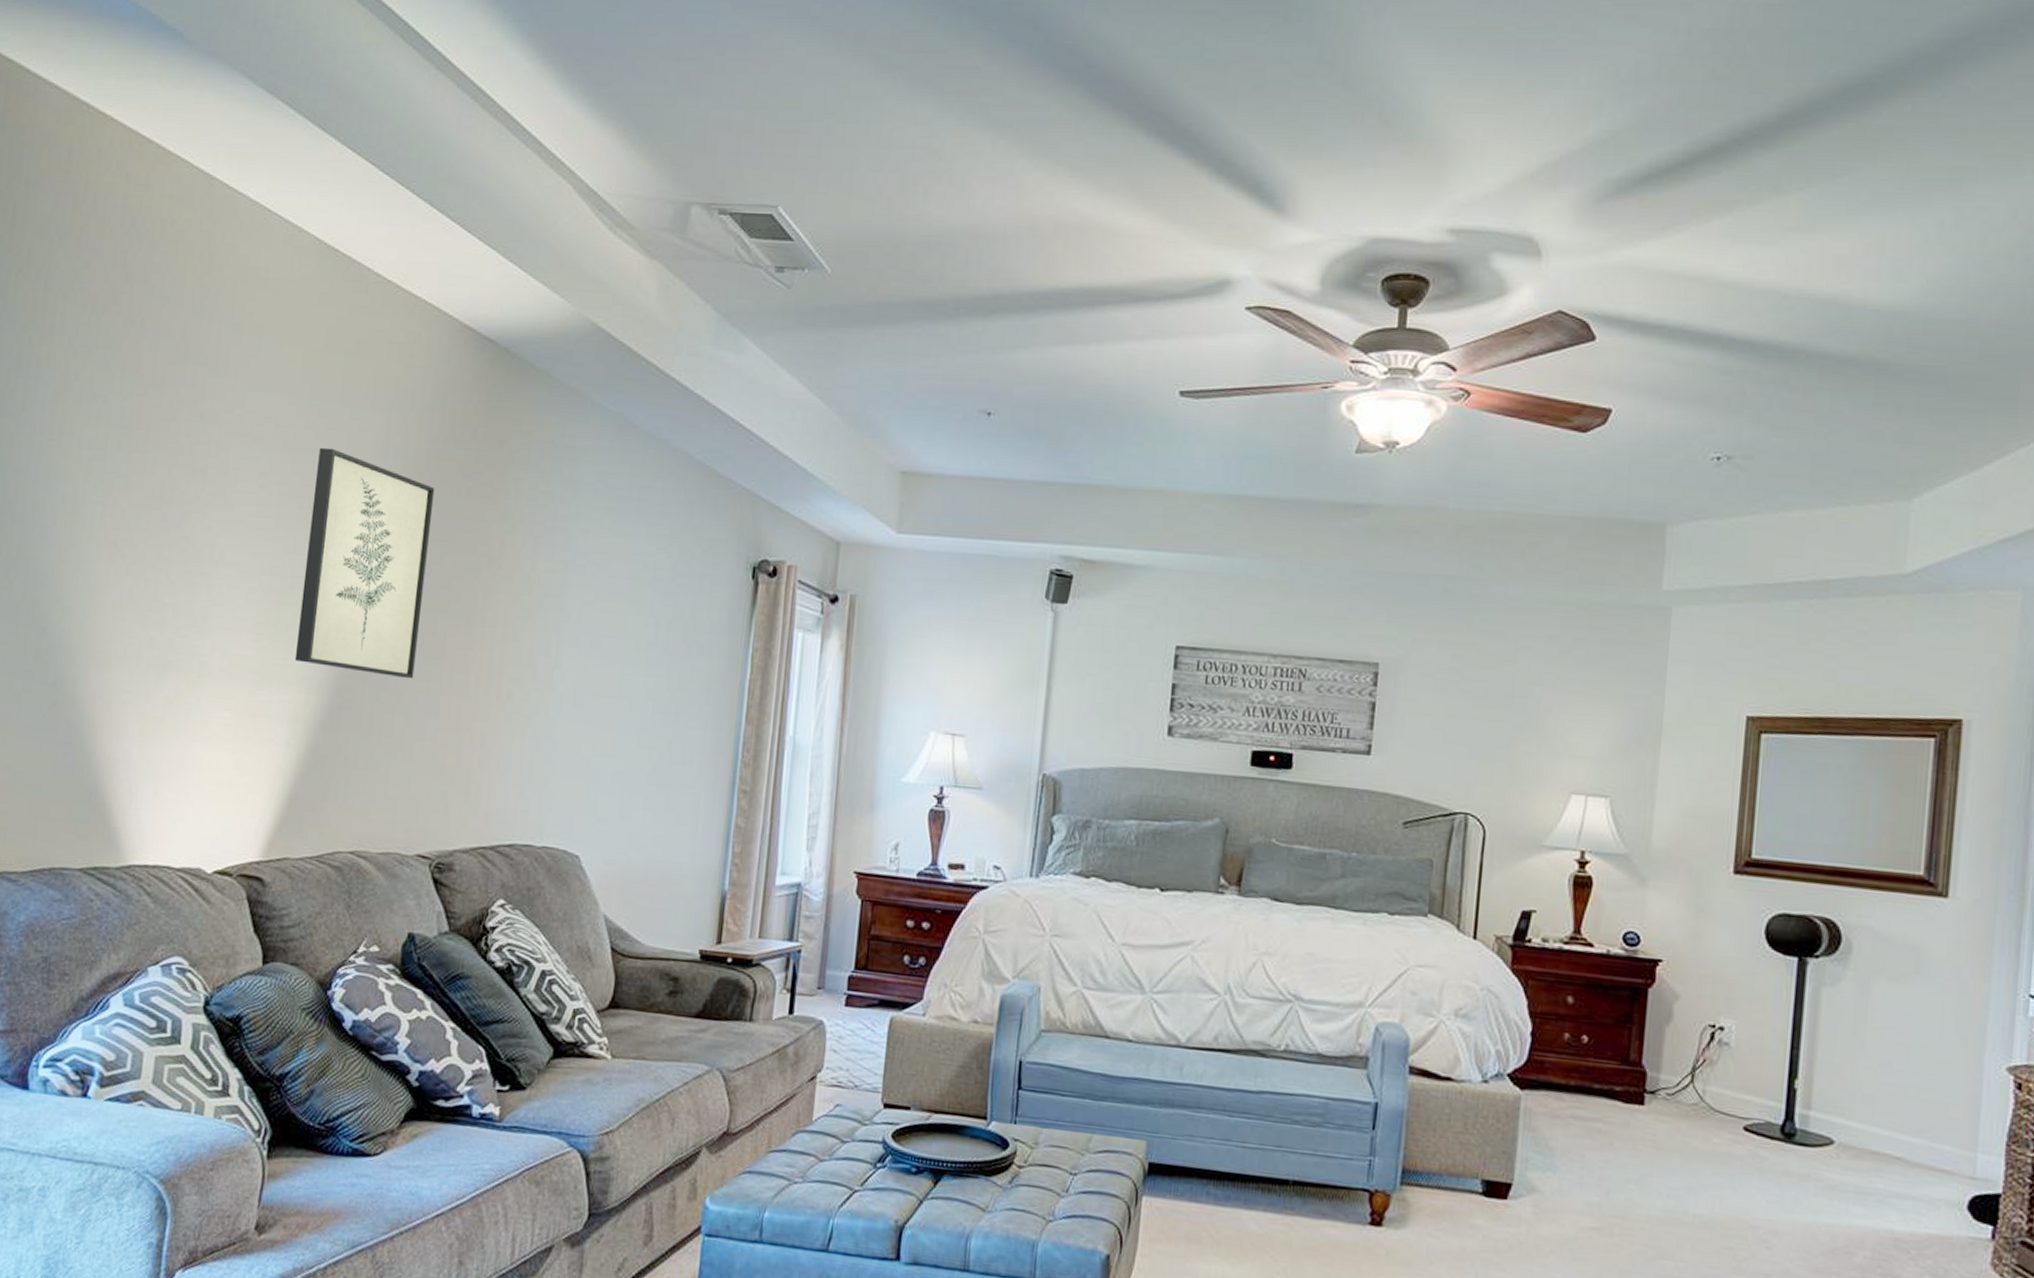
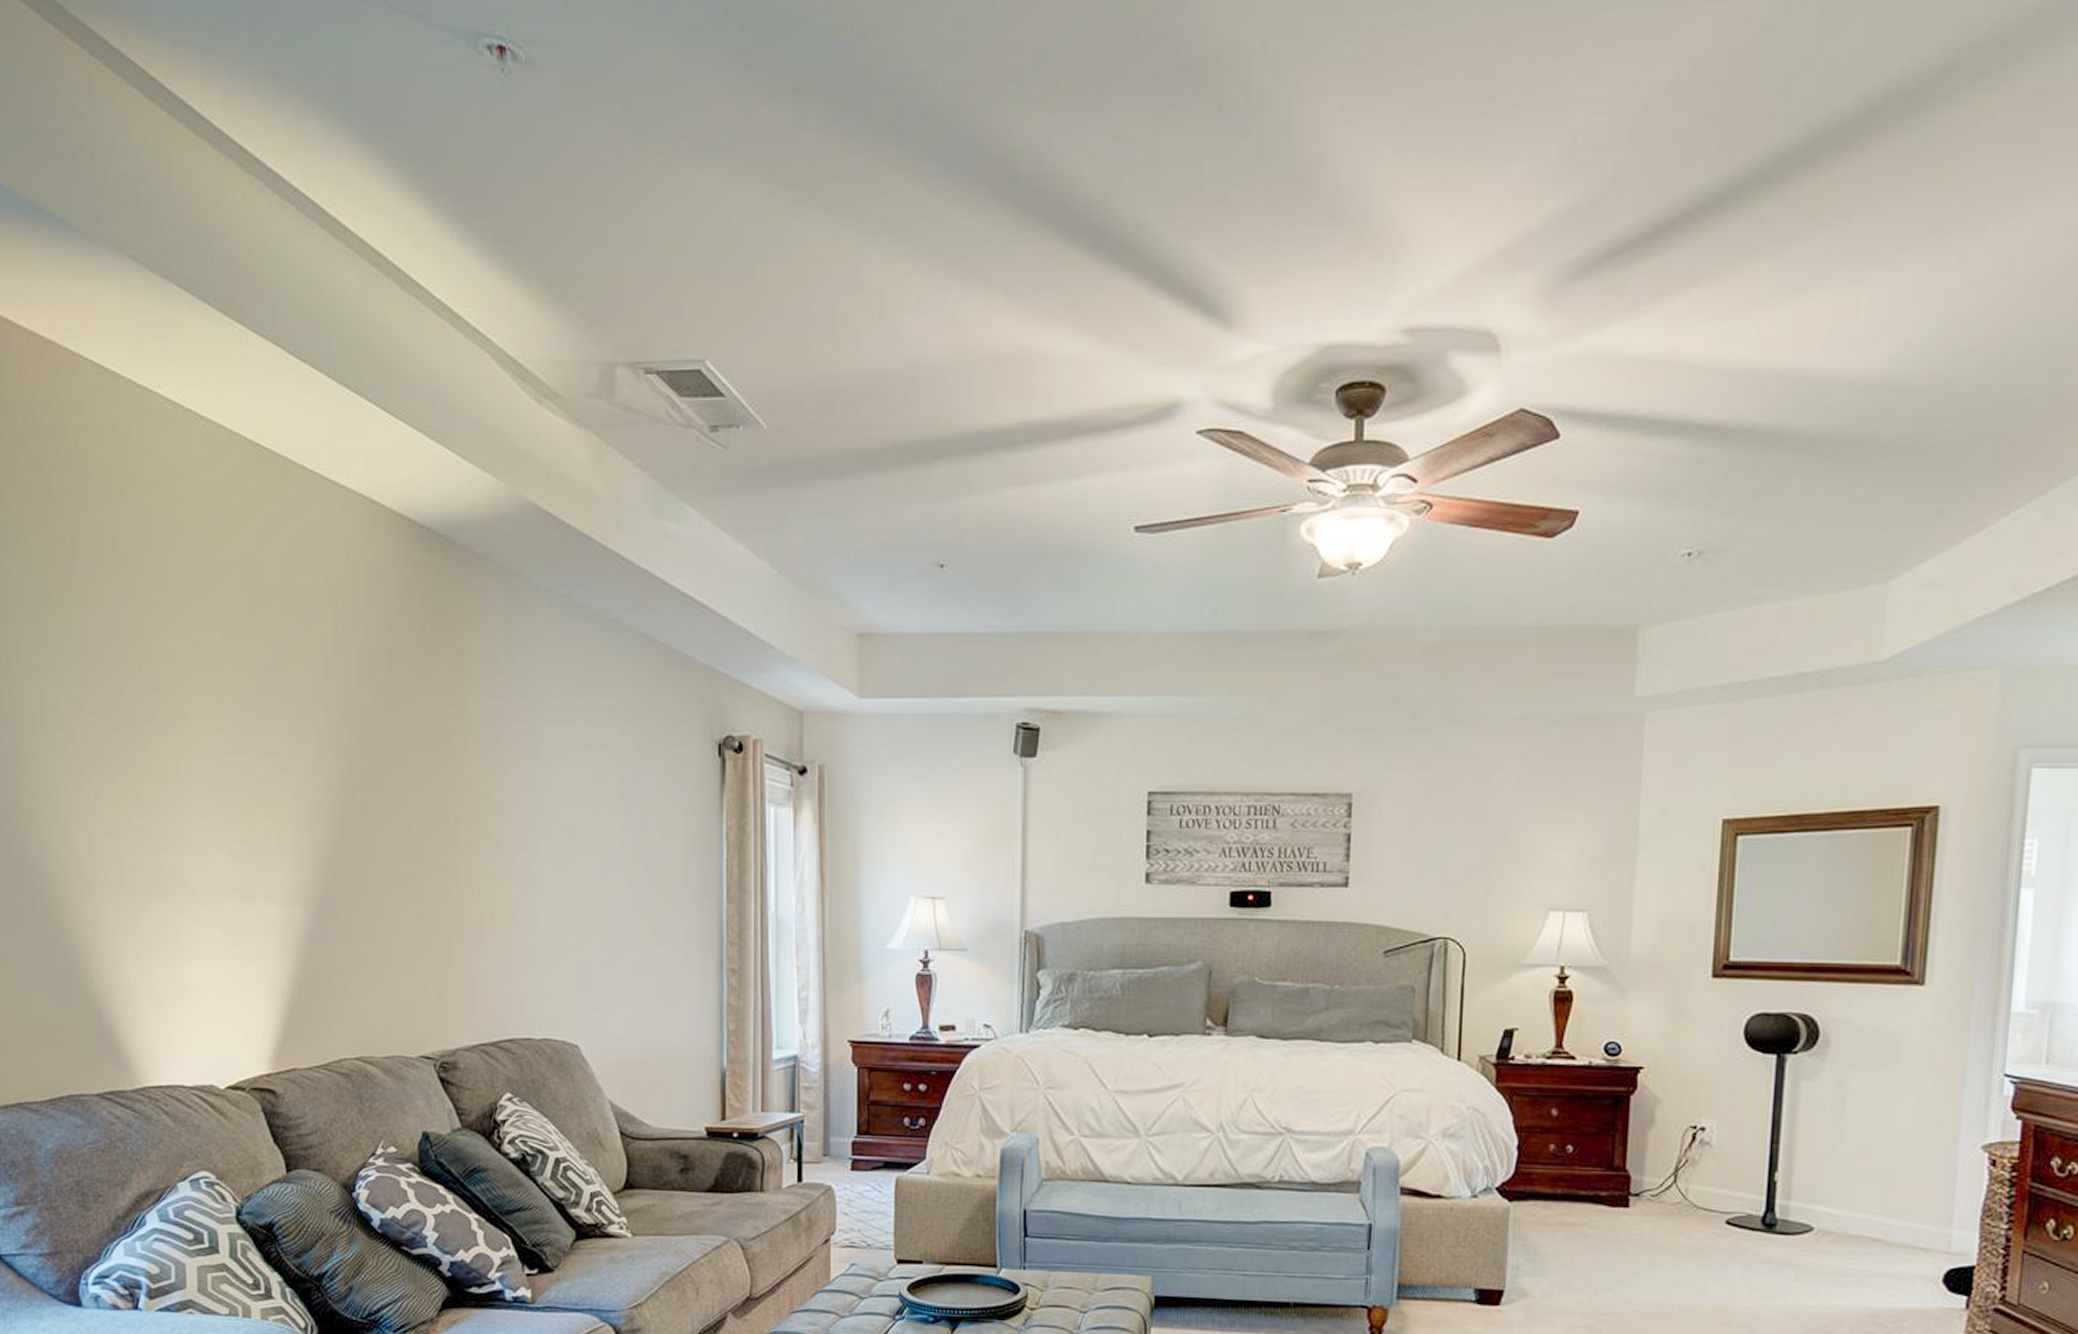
wall art: present [294,447,435,678] -> none [269,654,395,882]

